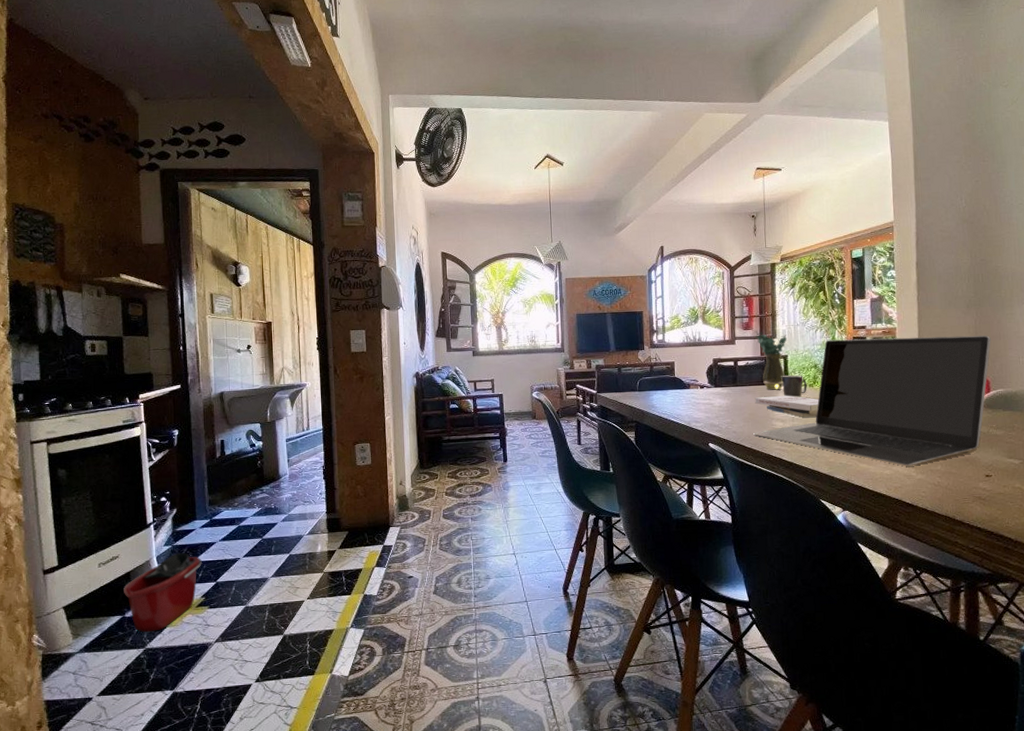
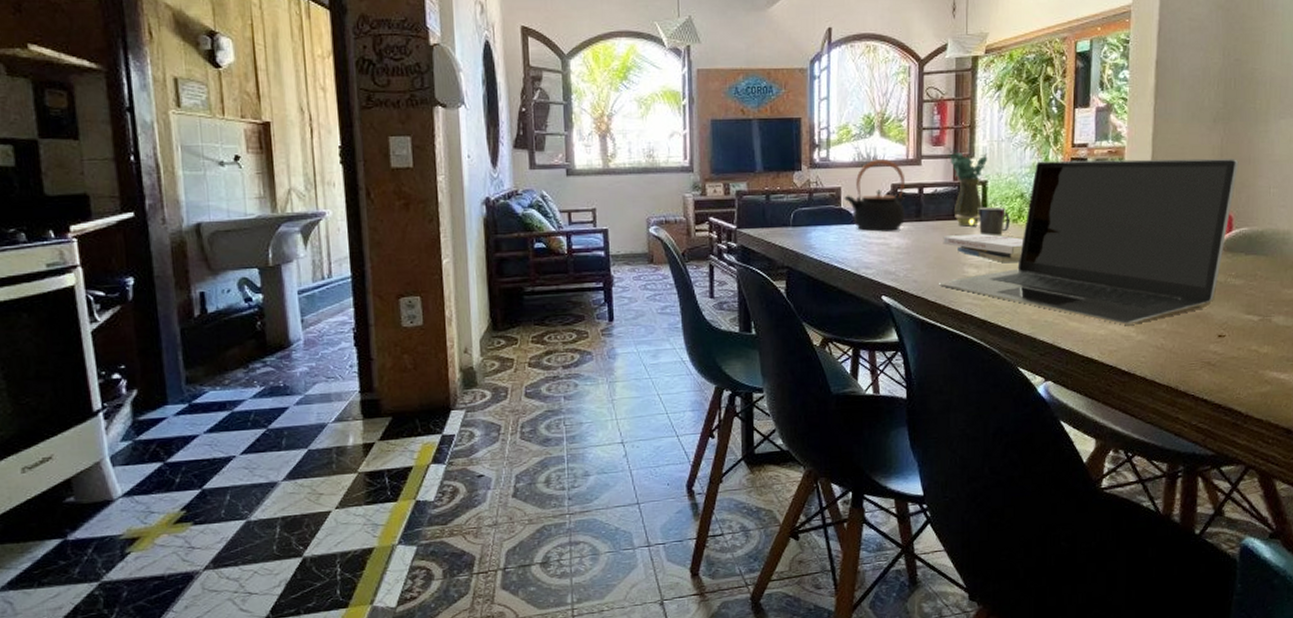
bucket: present [123,553,202,633] -> none [62,450,179,561]
teapot: none [677,340,725,395] -> present [844,159,906,232]

